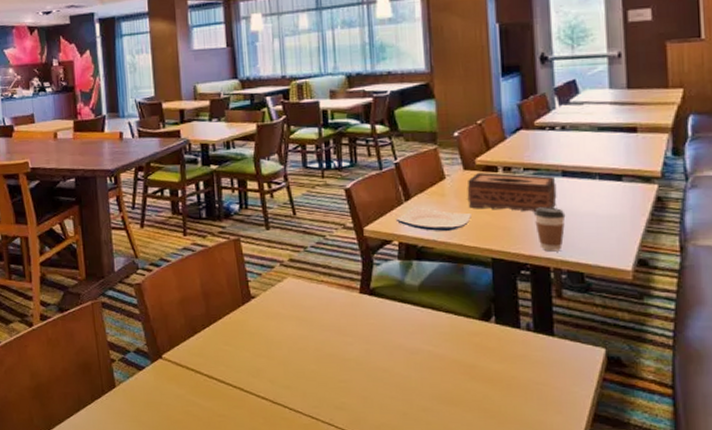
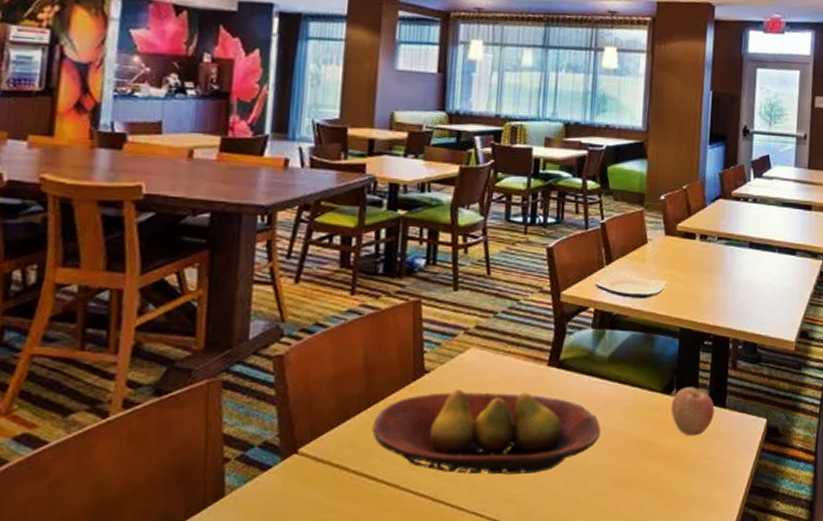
fruit bowl: none [215,313,420,386] -> present [372,390,601,475]
tissue box: present [467,172,557,213] -> none [665,239,744,283]
apple: none [491,315,542,362] -> present [671,387,715,436]
coffee cup: present [535,207,566,252] -> none [722,277,748,322]

